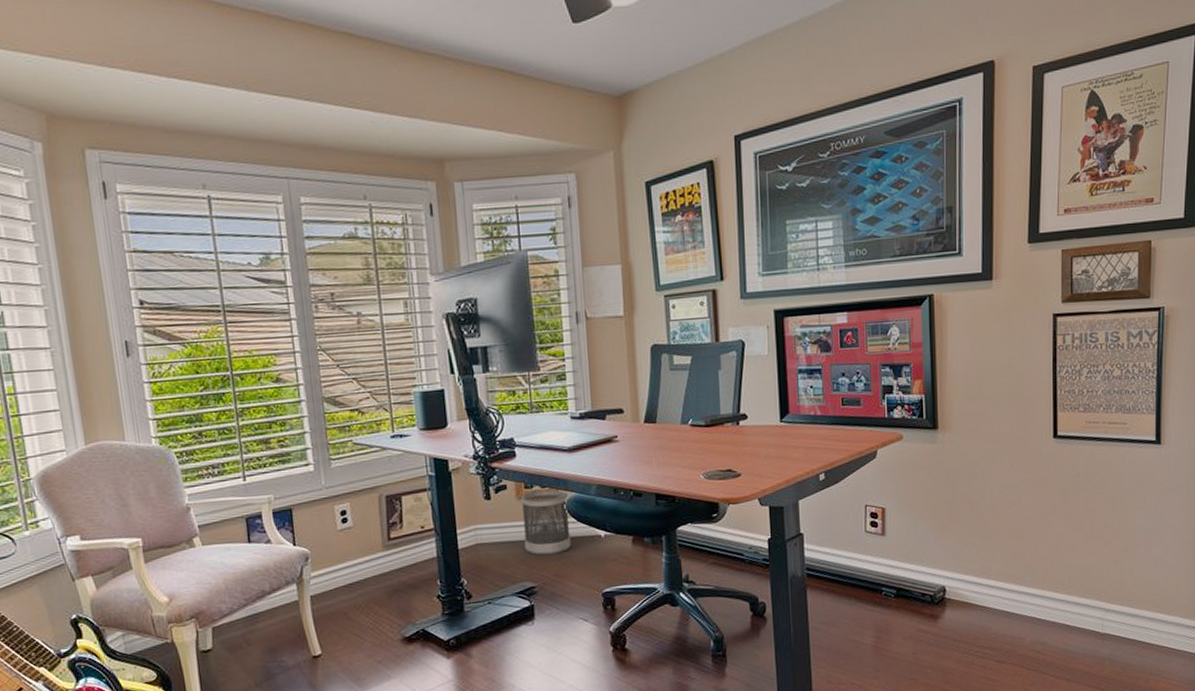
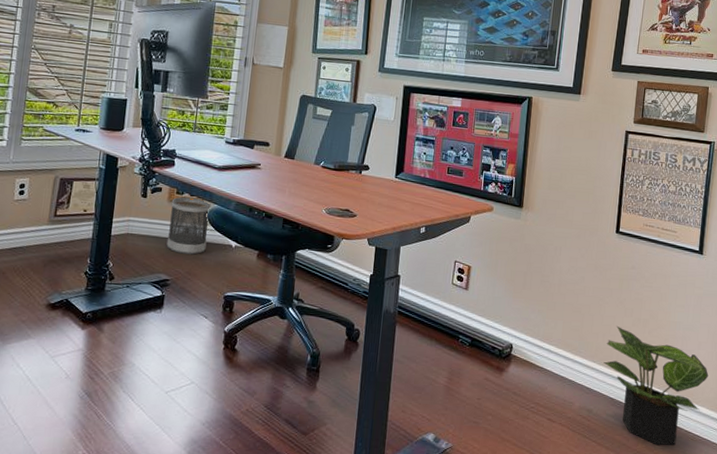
potted plant: none [1054,543,1179,668] -> present [603,325,709,446]

